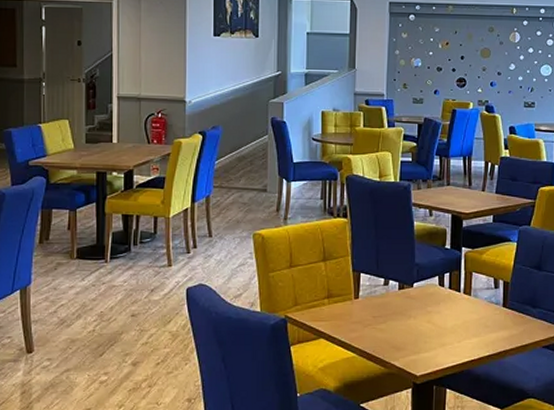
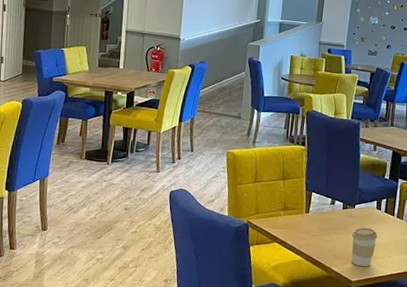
coffee cup: none [412,310,444,357] -> present [351,227,378,267]

